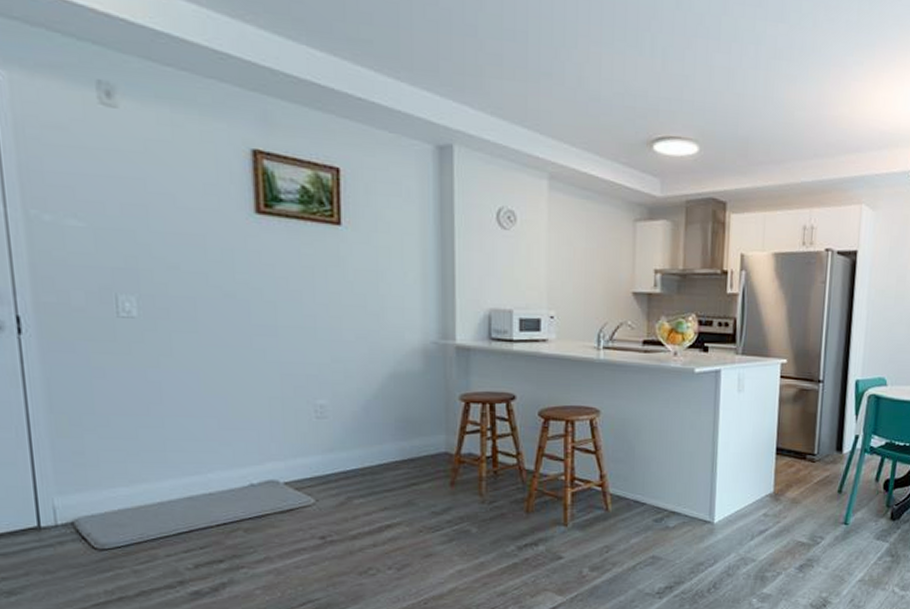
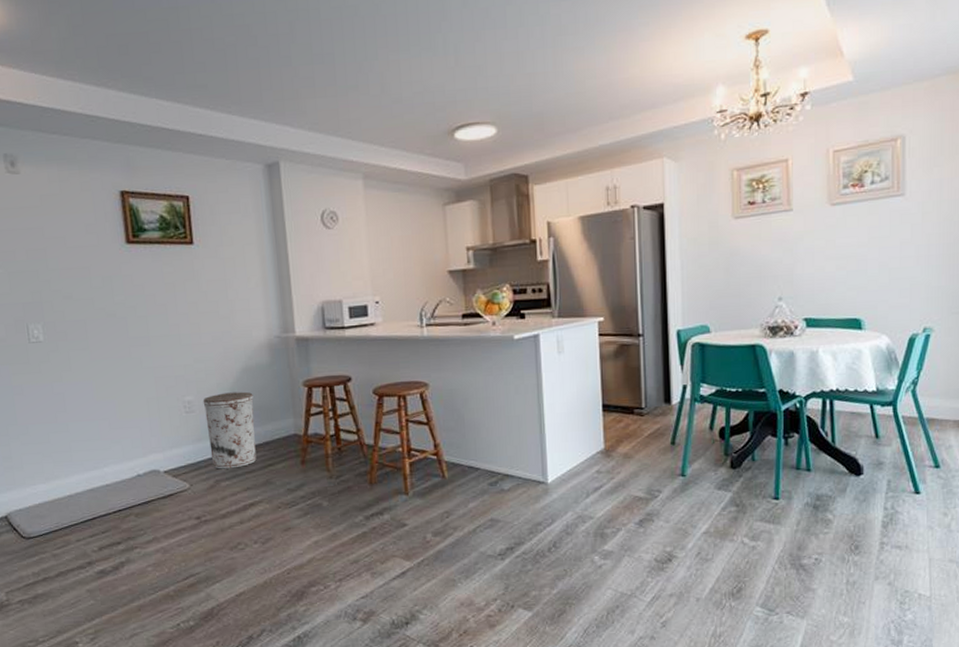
trash can: none [338,399,400,485] -> present [203,391,257,469]

